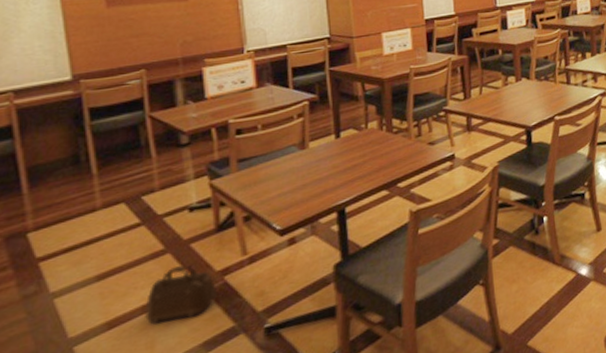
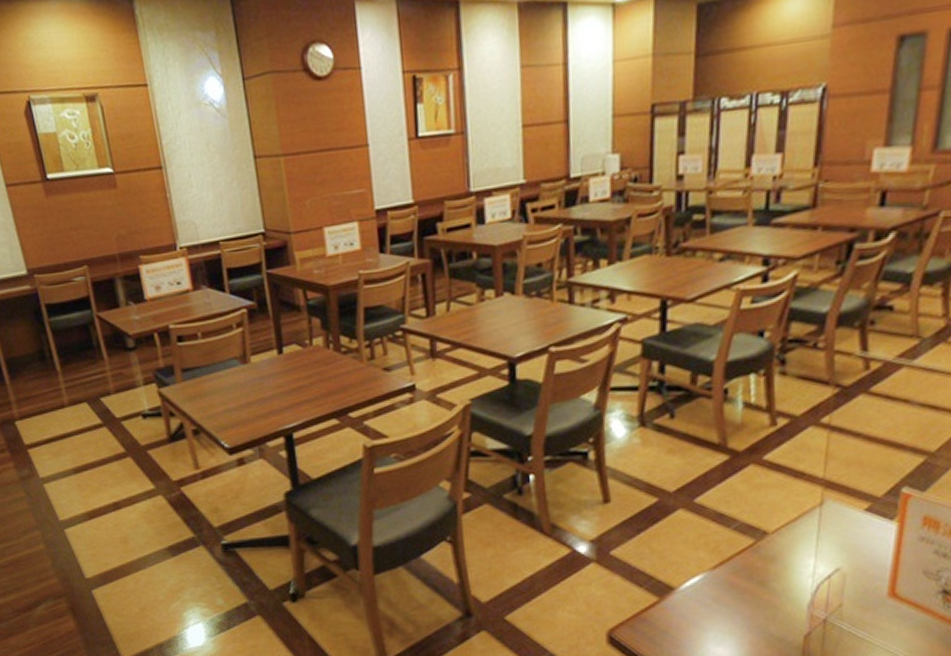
handbag: present [145,264,219,325] -> none [116,469,177,522]

